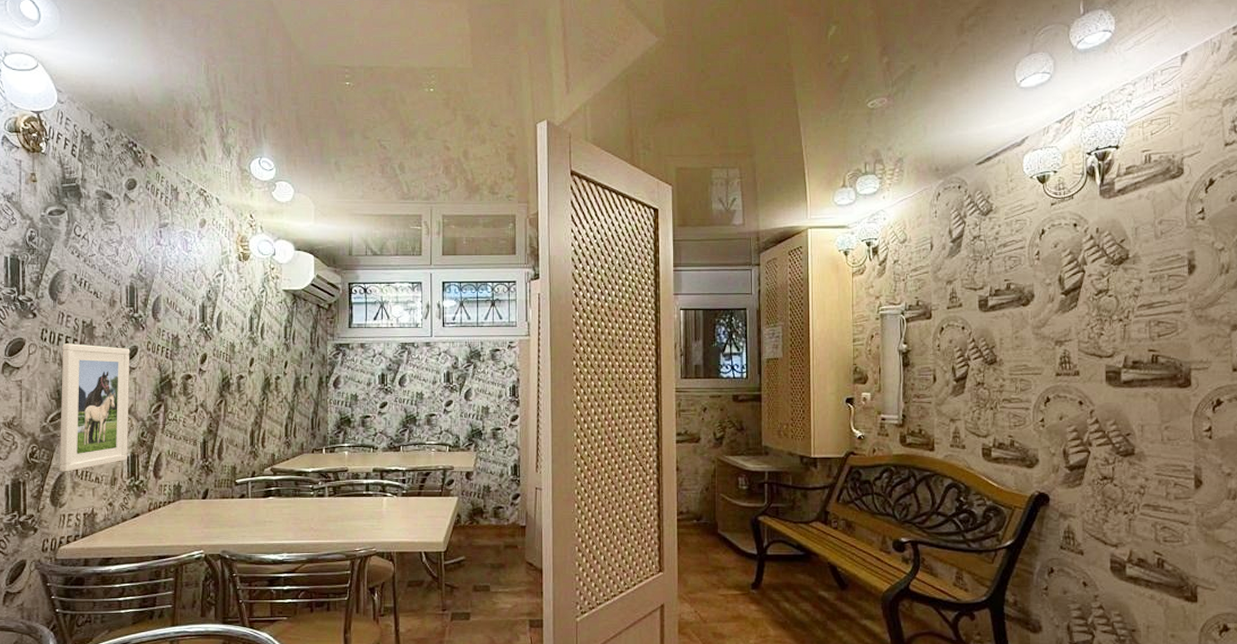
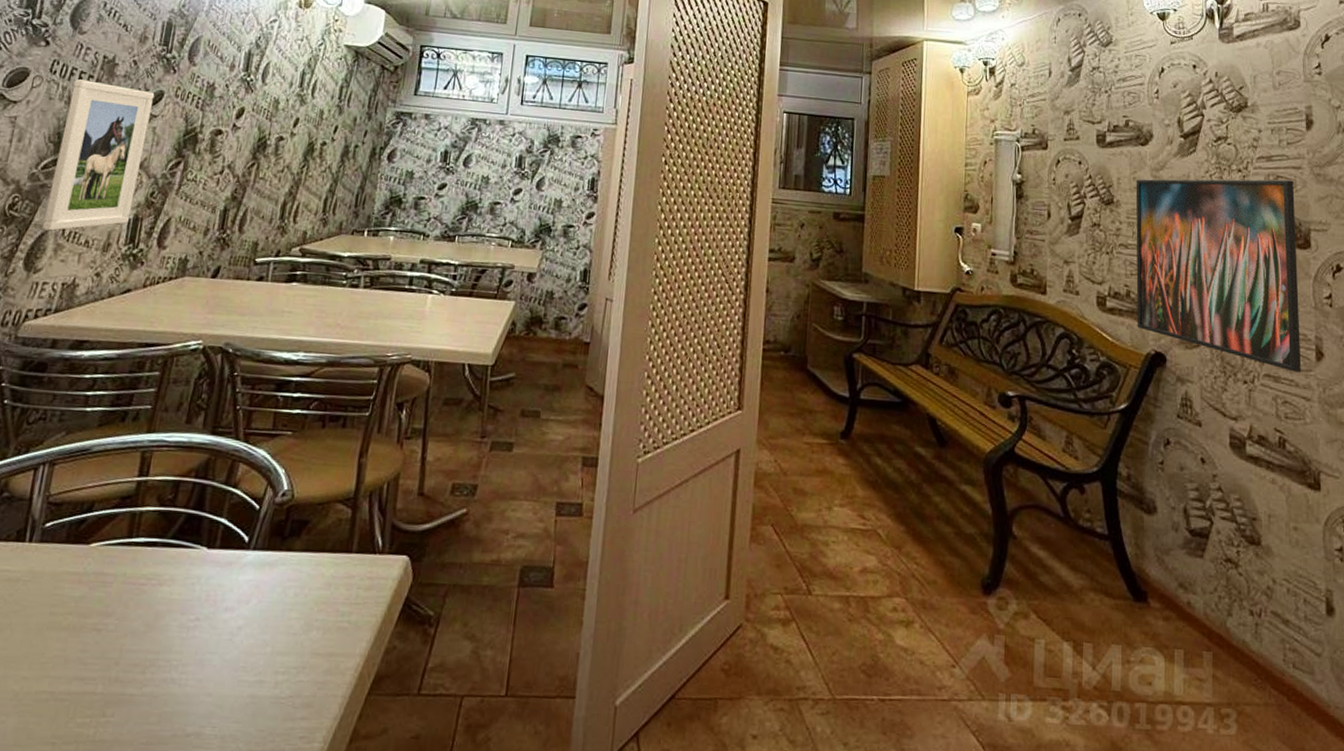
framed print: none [1018,324,1181,500] -> present [1135,179,1302,373]

